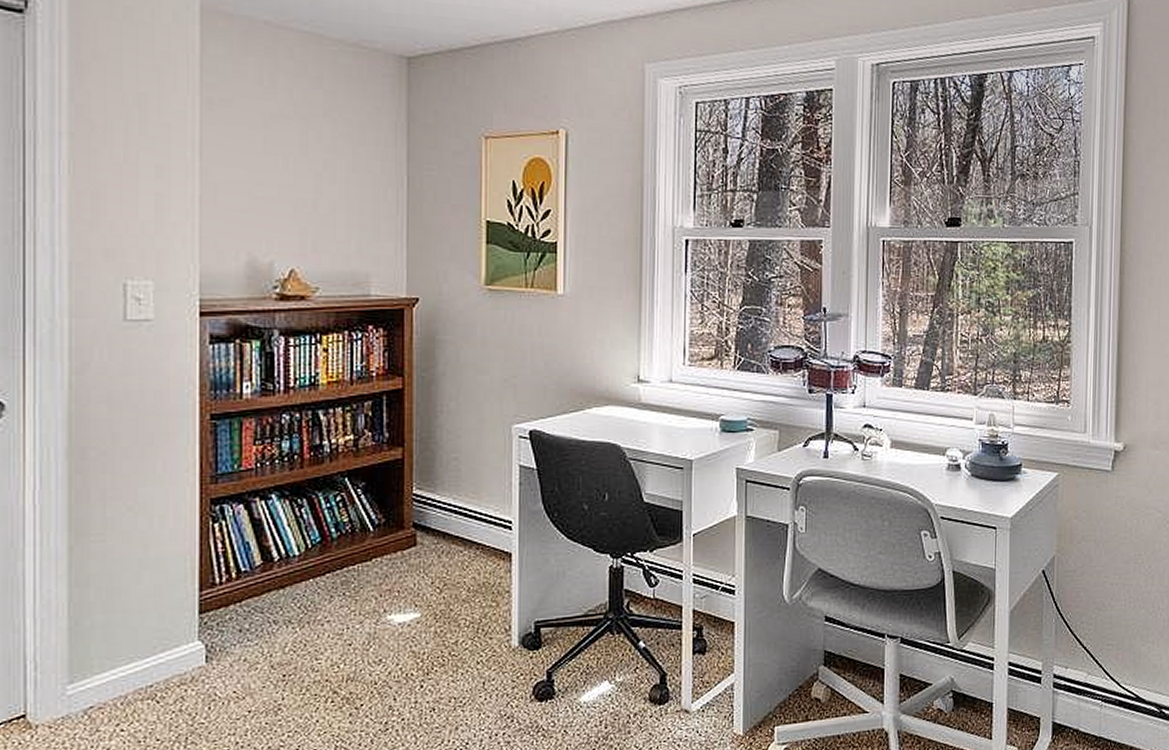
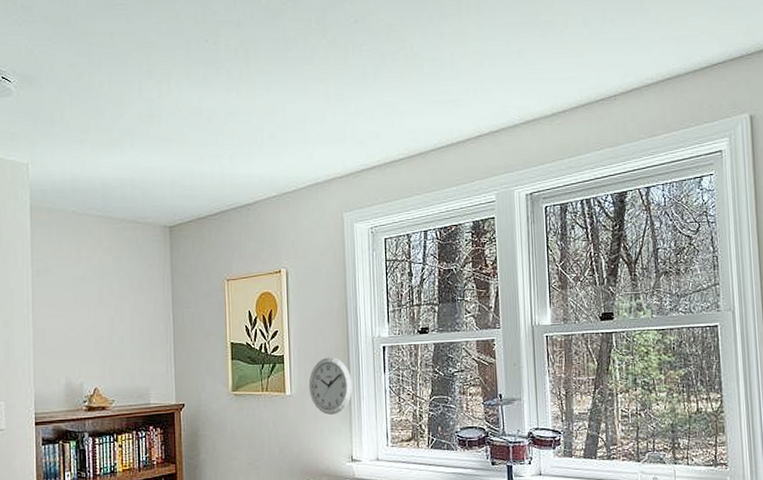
wall clock: none [588,248,644,322] -> present [308,357,352,415]

